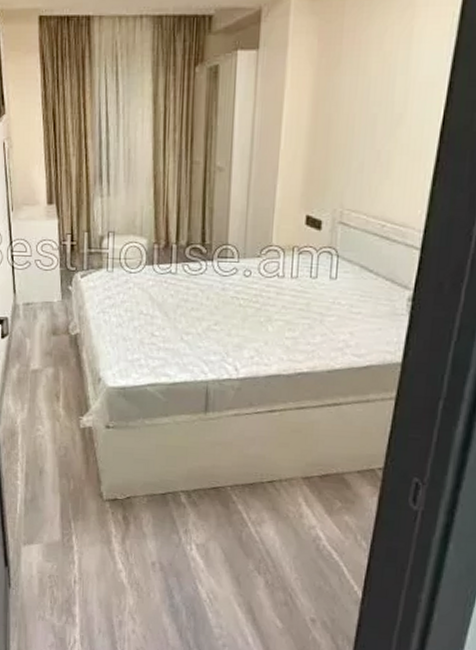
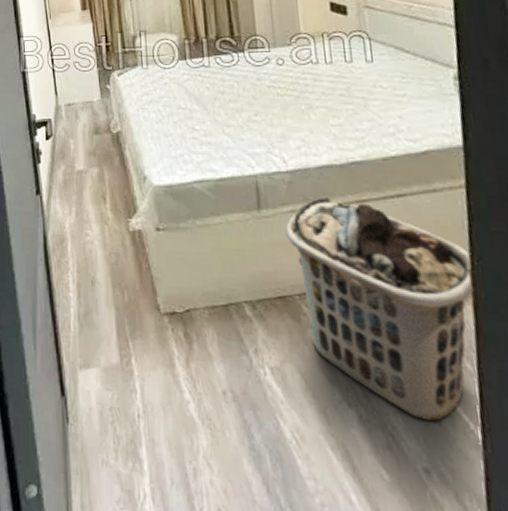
clothes hamper: none [228,404,387,585] -> present [286,198,475,422]

